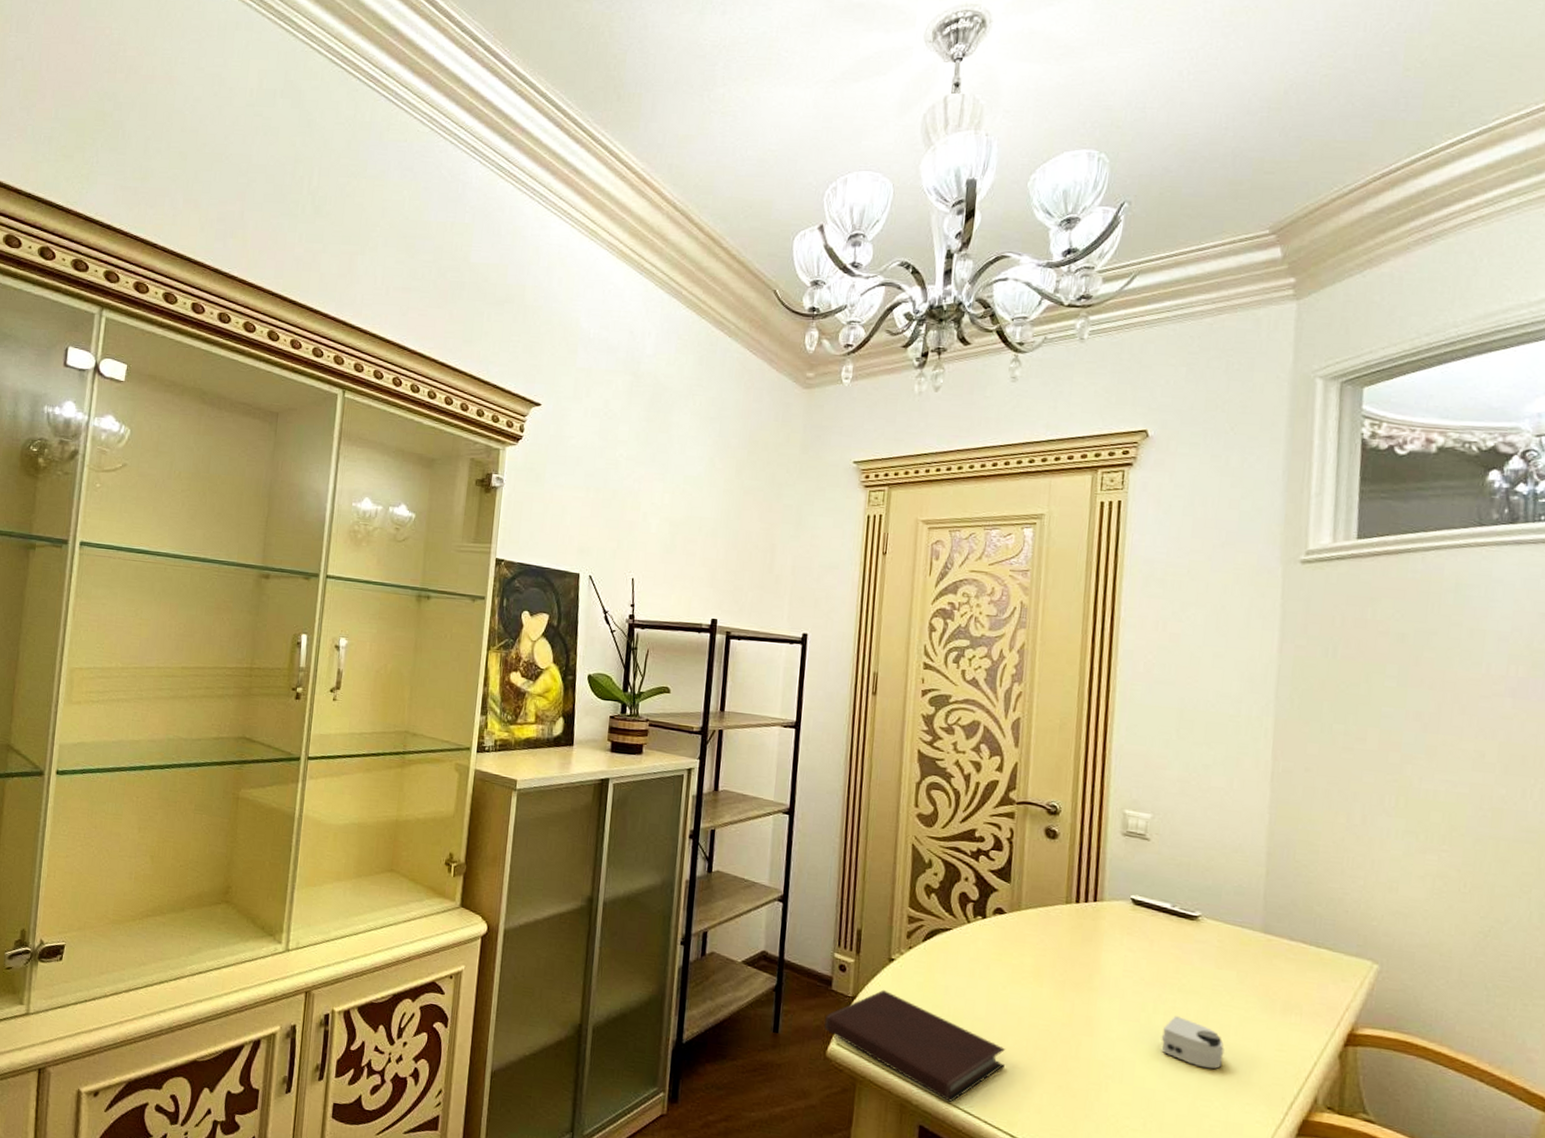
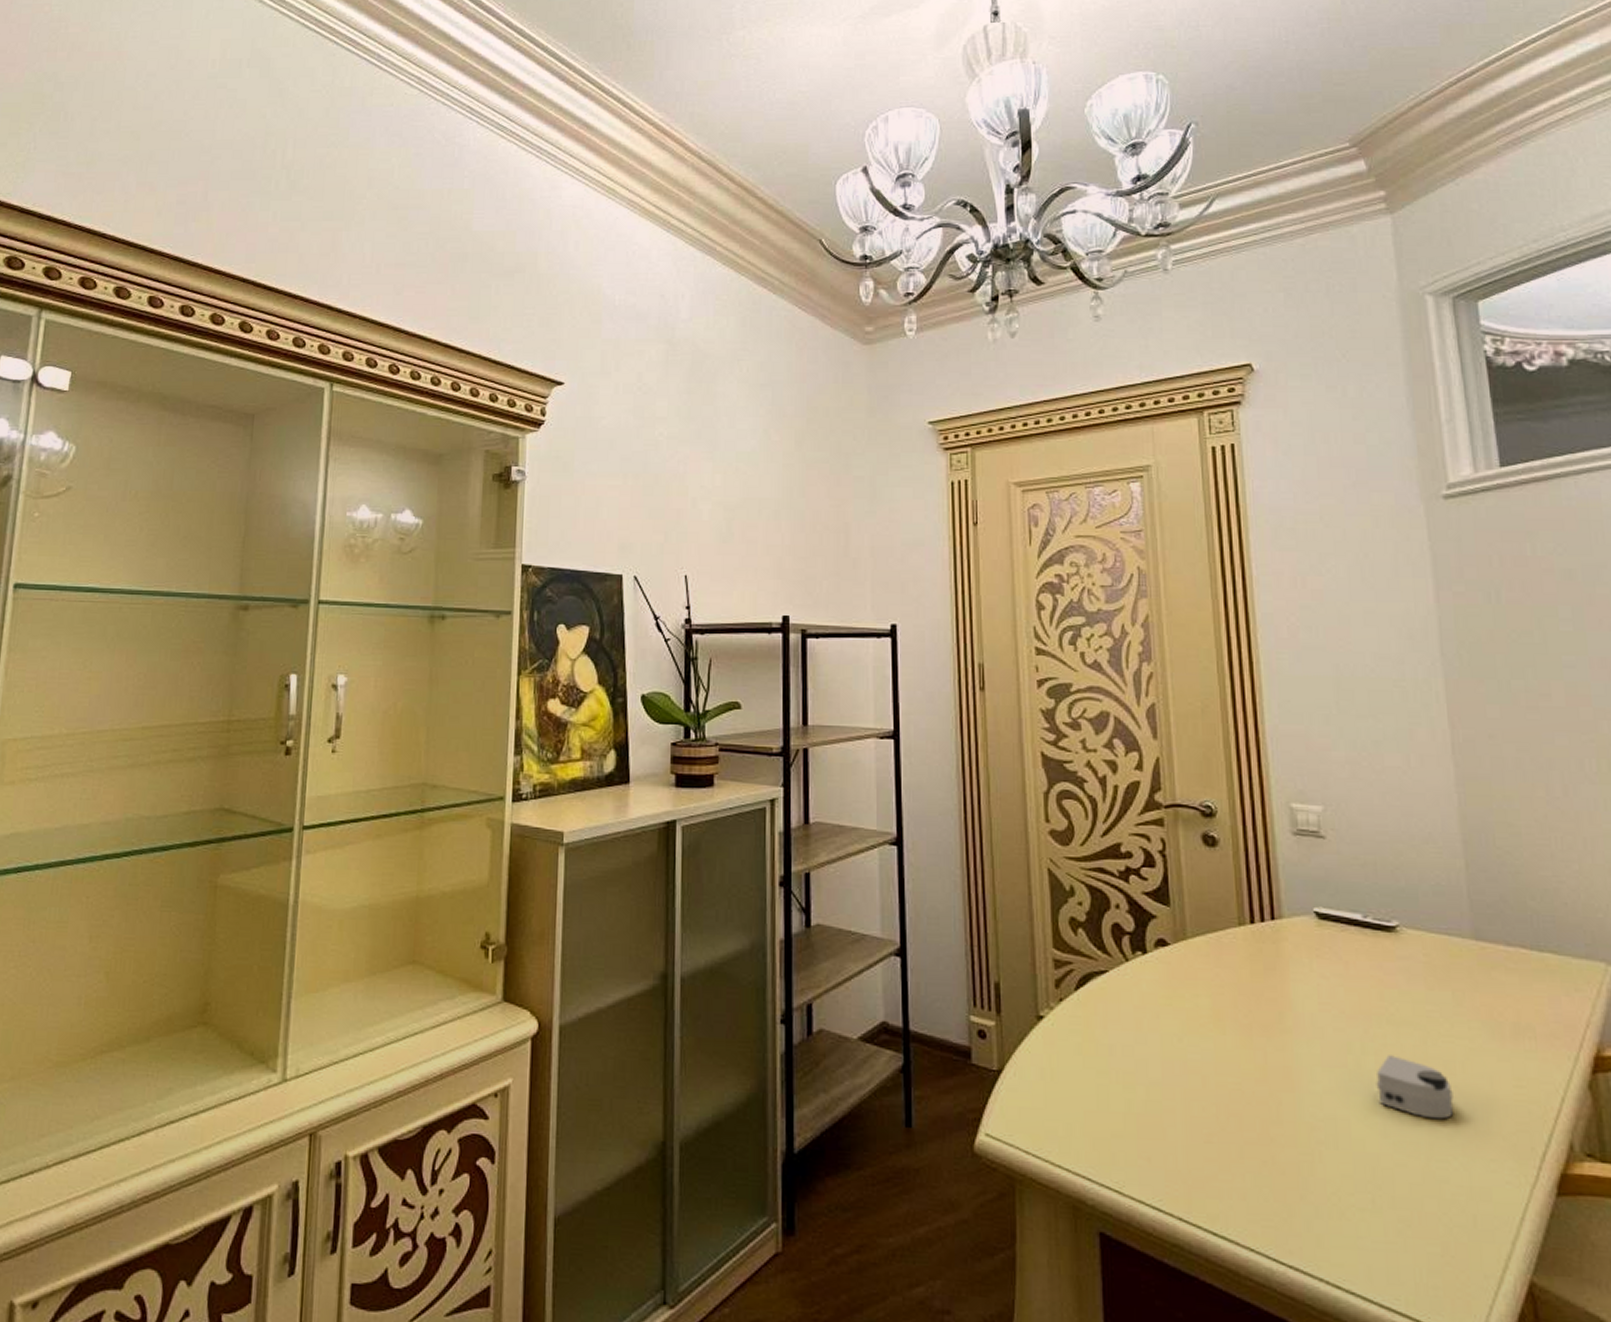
notebook: present [824,989,1006,1102] -> none [968,1057,1194,1197]

